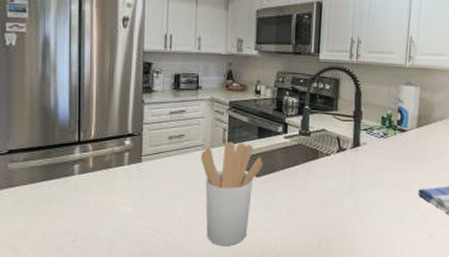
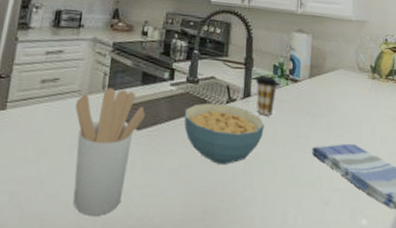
cereal bowl: none [298,152,373,205] -> present [184,103,264,164]
coffee cup: none [365,127,386,163] -> present [256,75,278,117]

